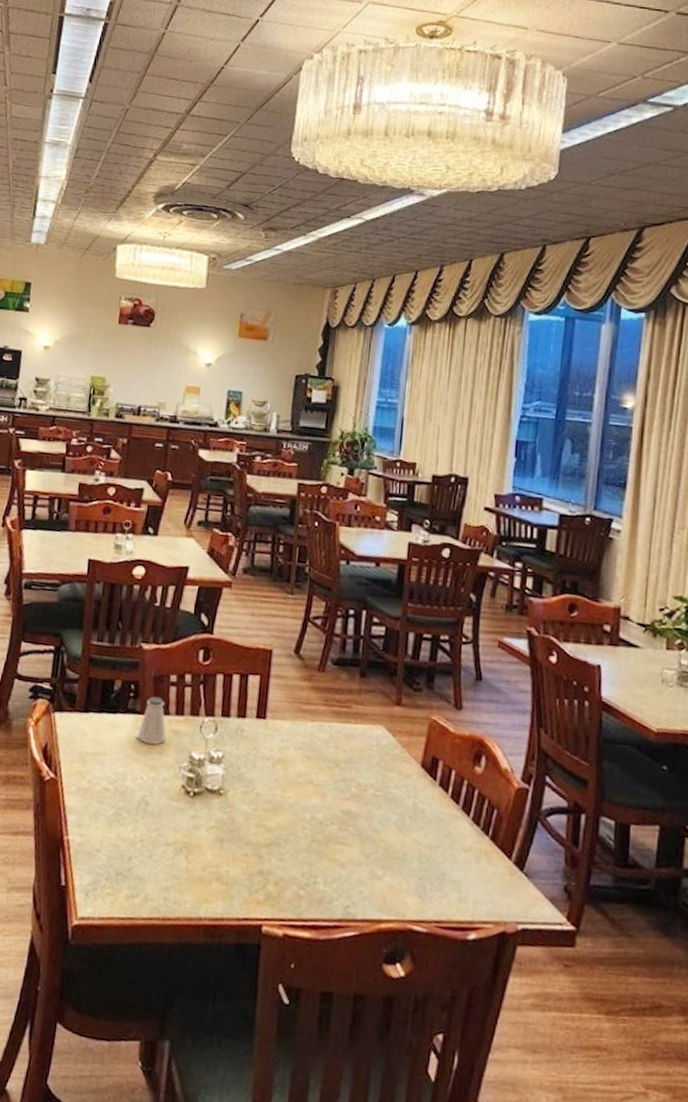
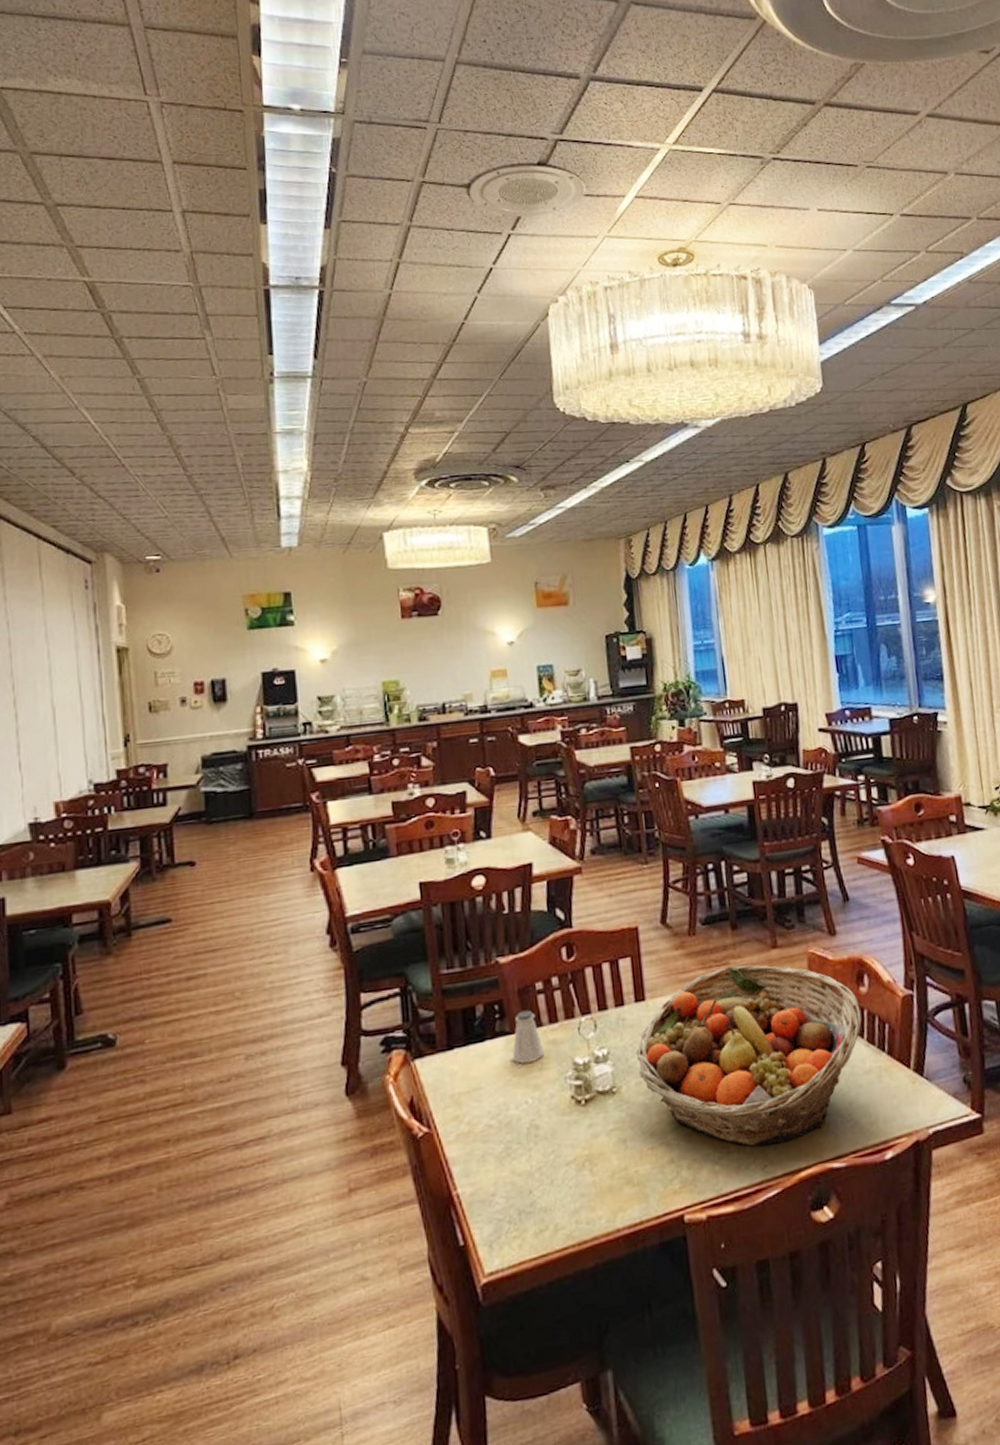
fruit basket: none [247,709,472,890] -> present [636,964,862,1147]

